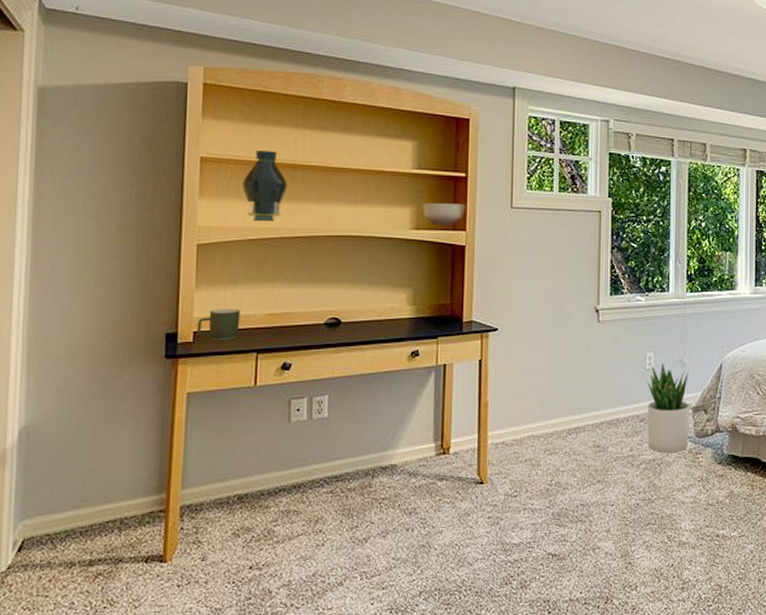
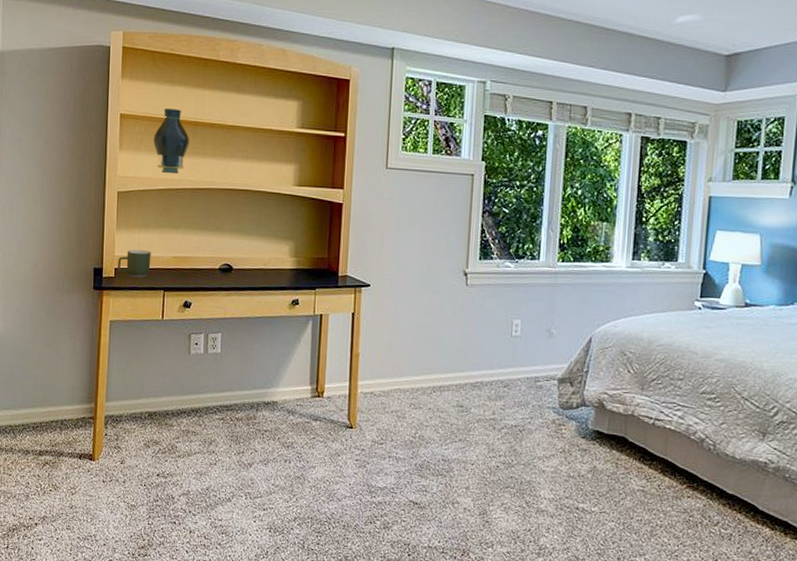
bowl: present [422,203,466,226] -> none [304,161,344,184]
planter: present [647,363,691,454] -> none [510,331,556,422]

